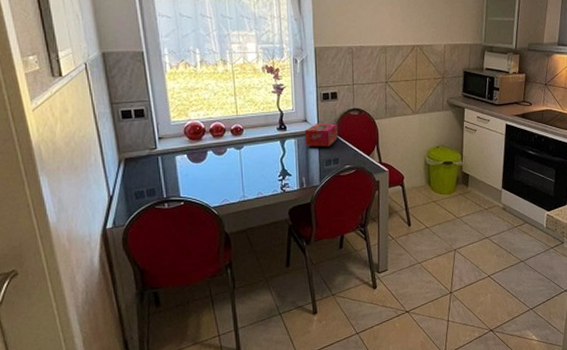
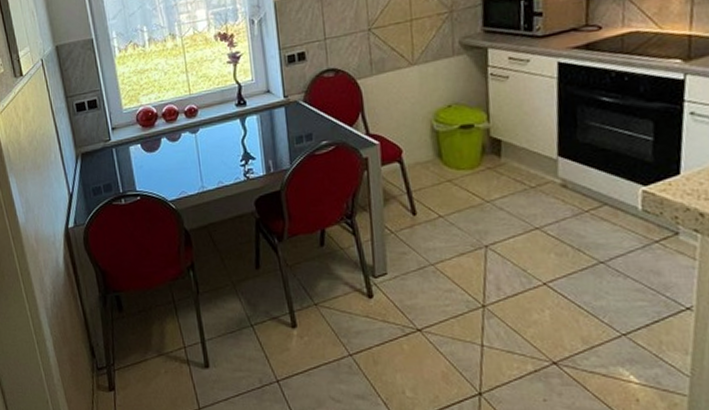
tissue box: present [304,123,339,147] -> none [267,90,311,122]

